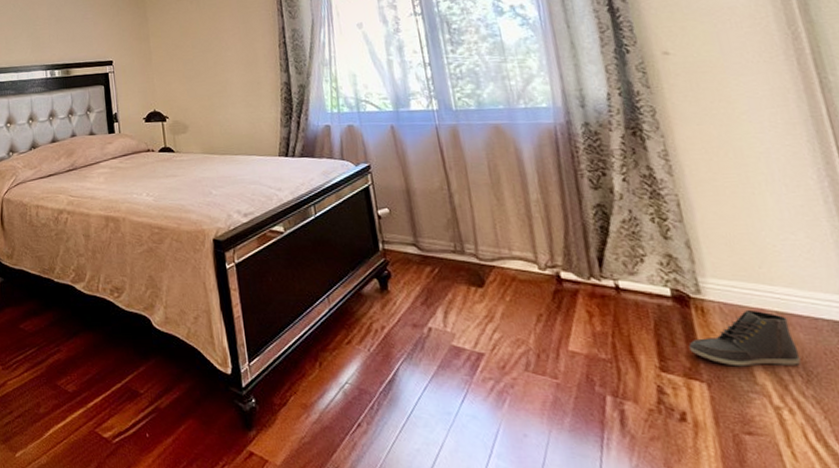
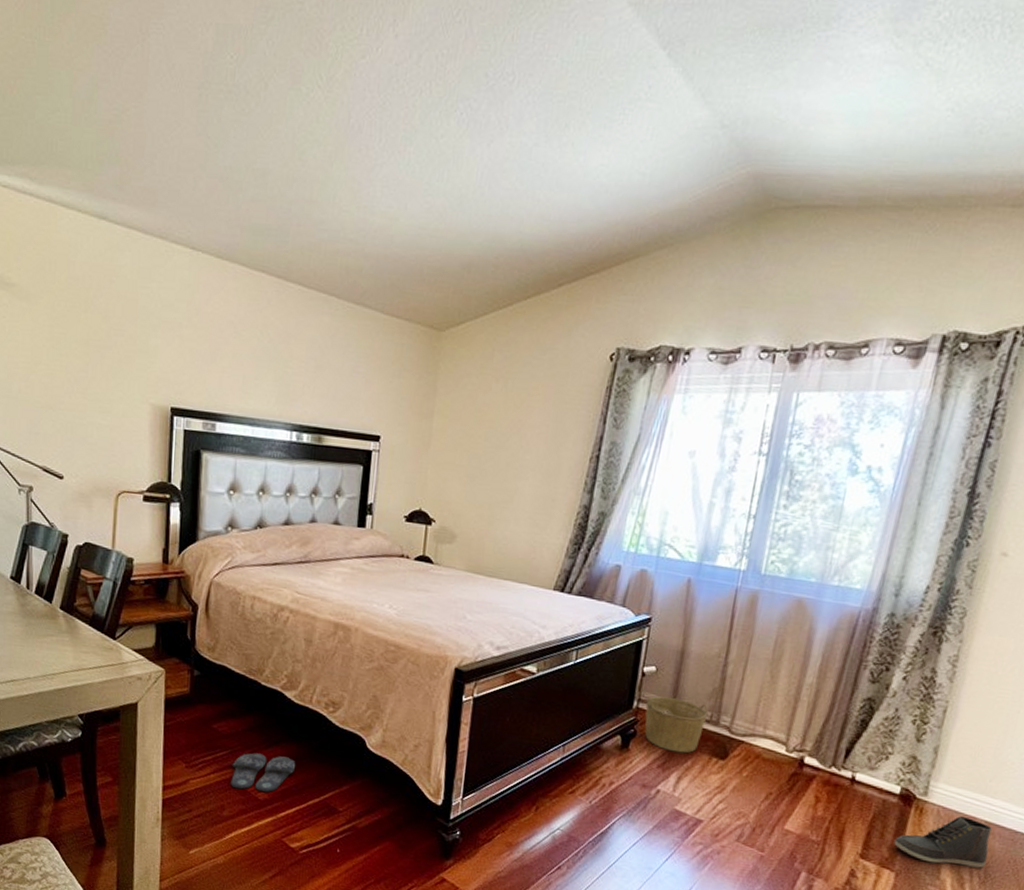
slippers: none [41,346,95,384] -> present [230,753,296,793]
basket: none [389,235,453,287] -> present [644,696,708,754]

